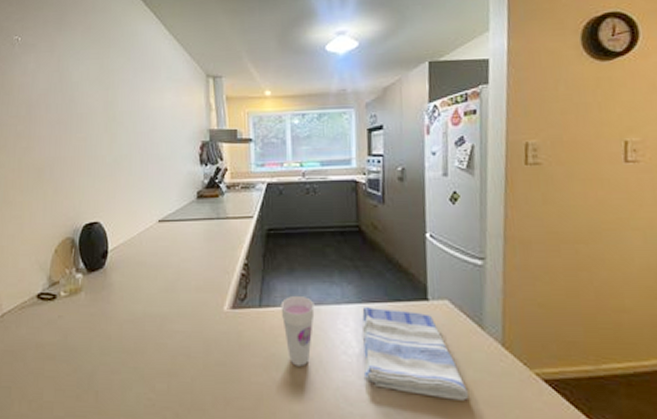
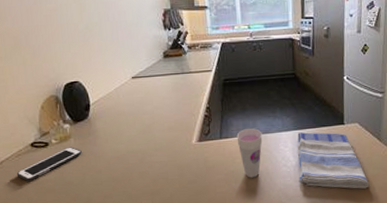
cell phone: none [16,302,92,342] -> present [16,147,82,181]

